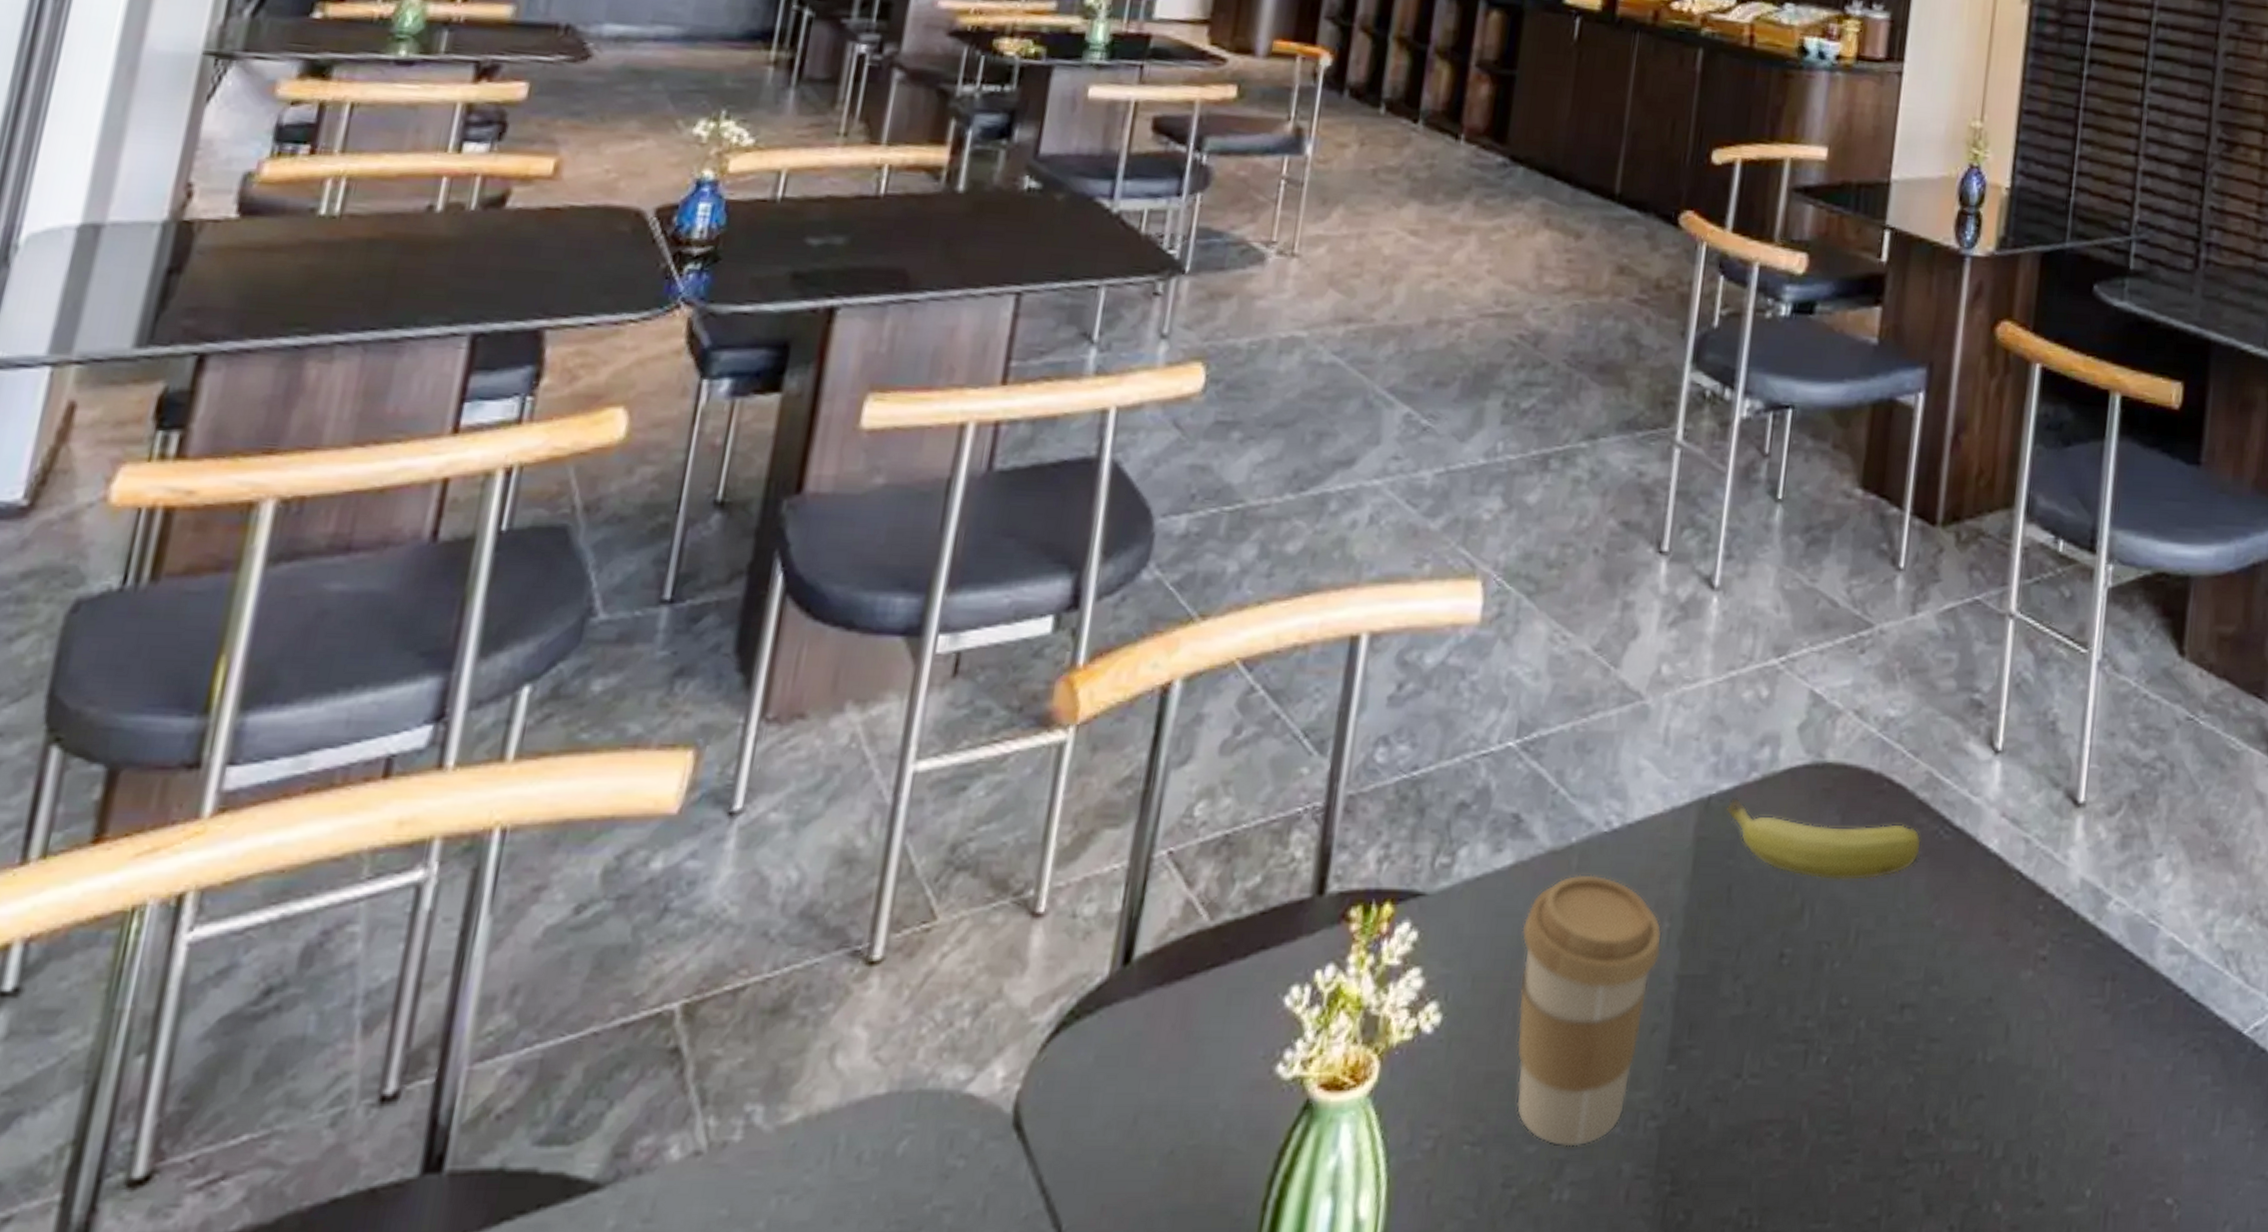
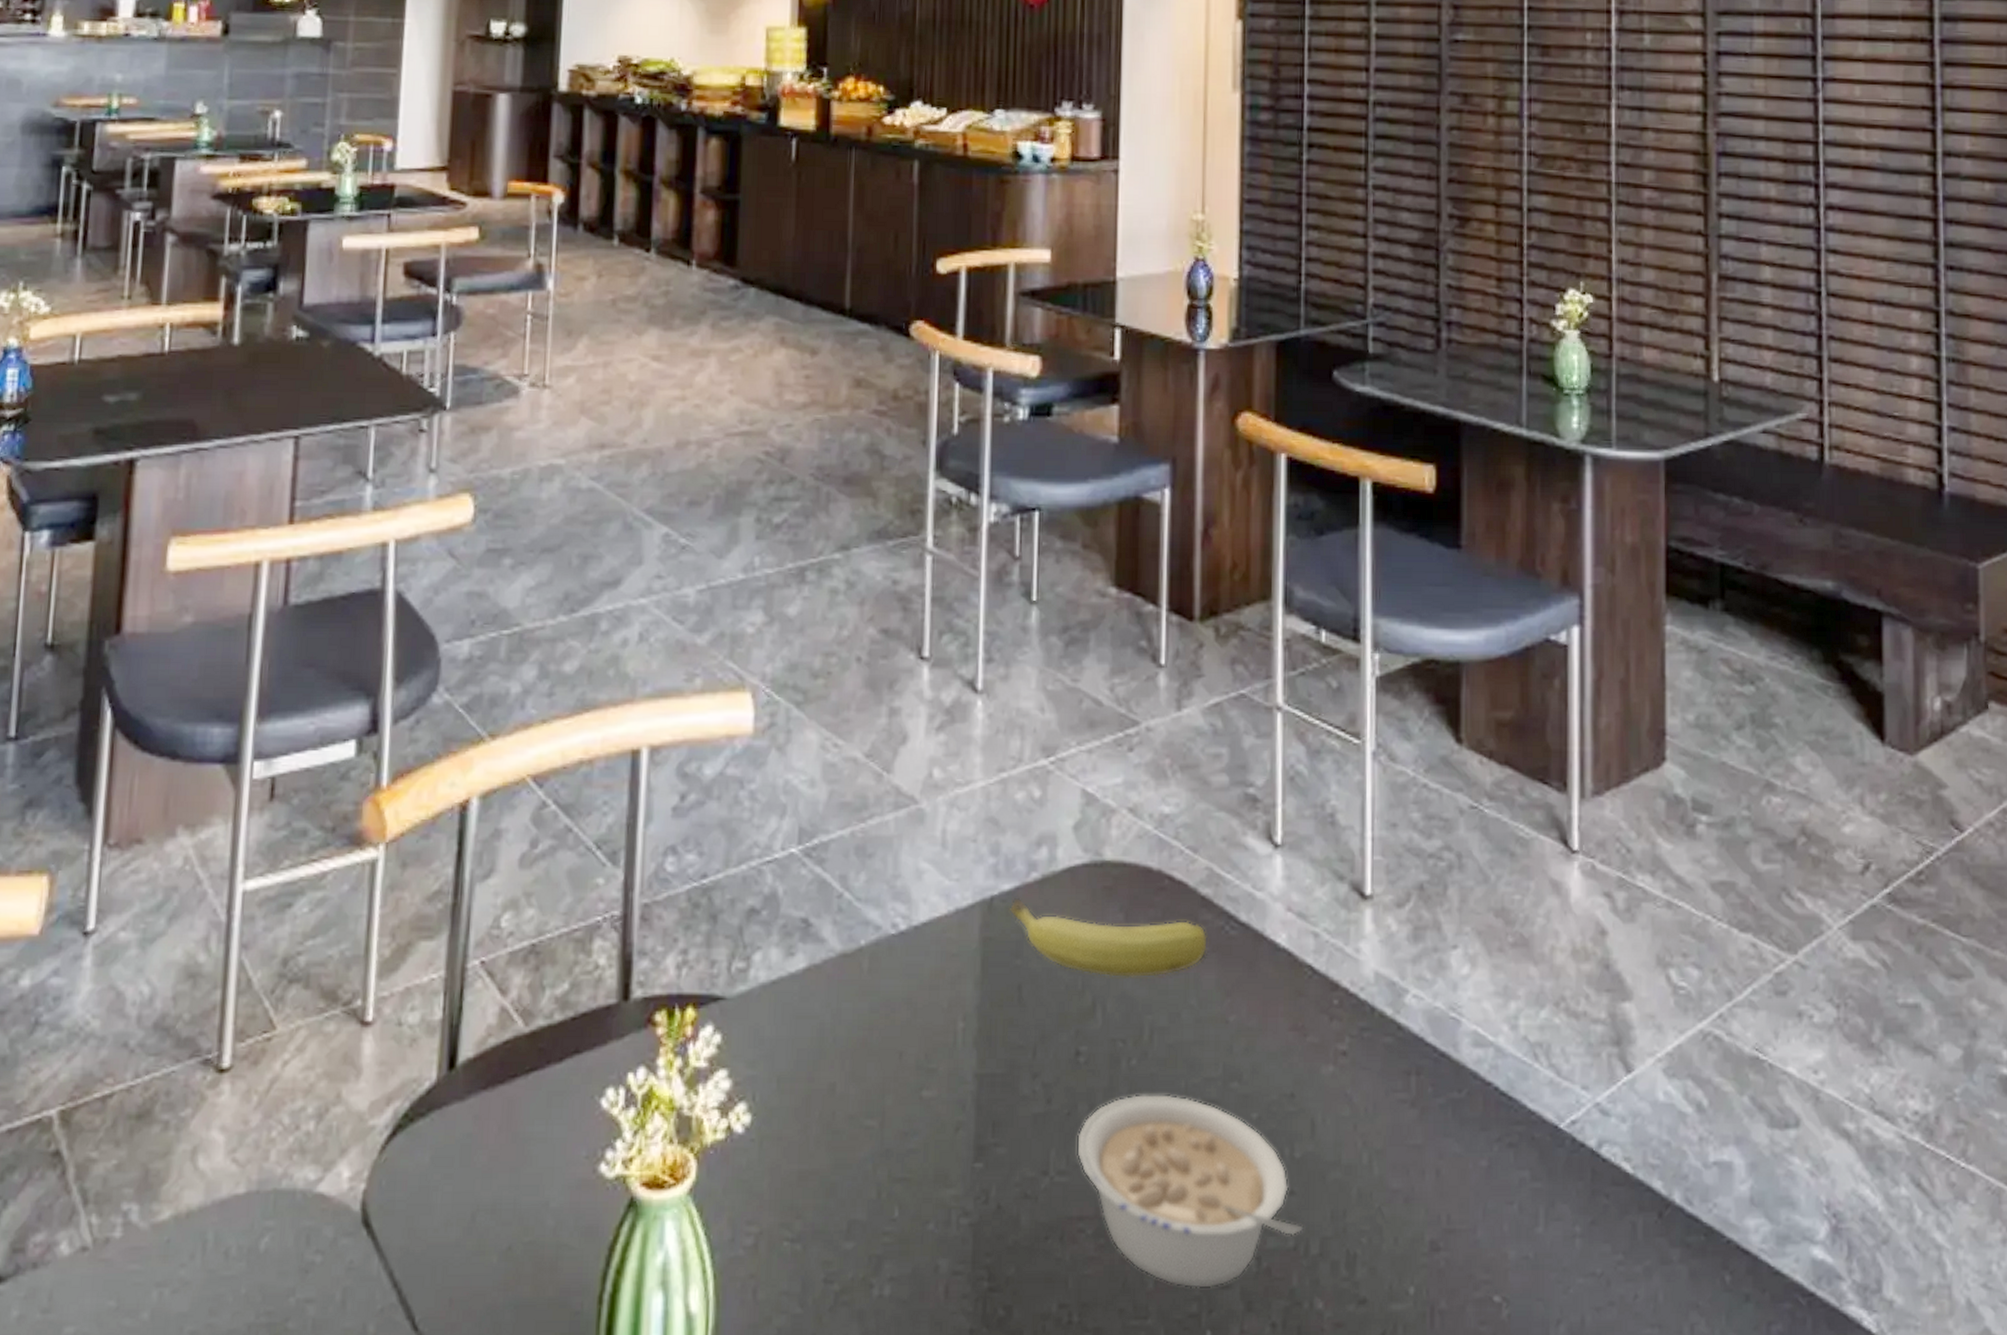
coffee cup: present [1516,874,1662,1147] -> none [820,976,958,1243]
legume: none [1771,996,1989,1192] -> present [1076,1093,1303,1288]

